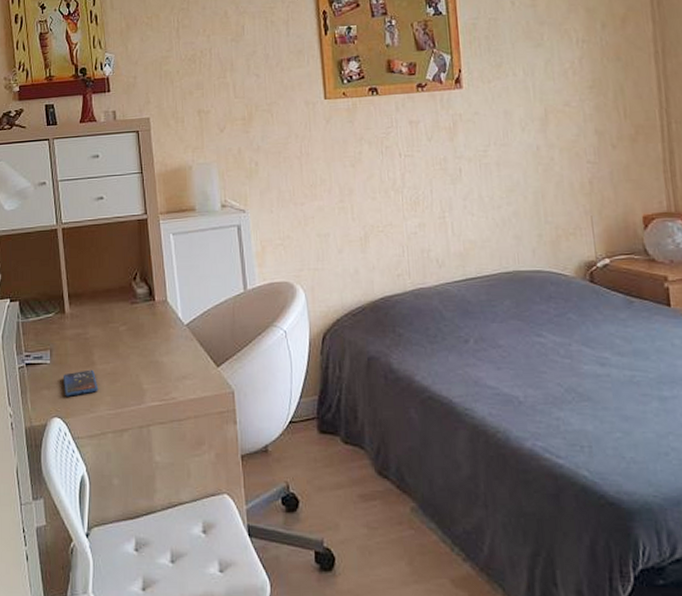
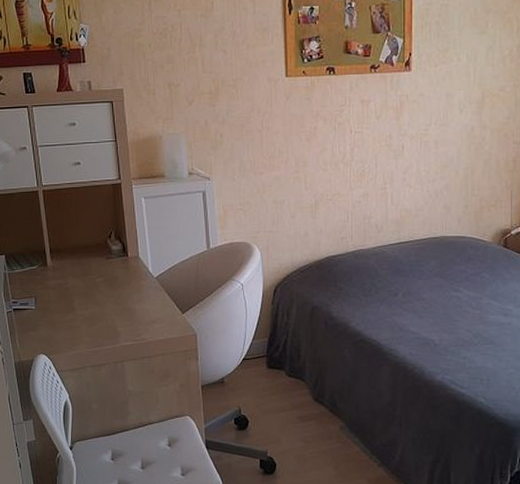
smartphone: present [64,369,99,397] -> none [47,314,79,337]

